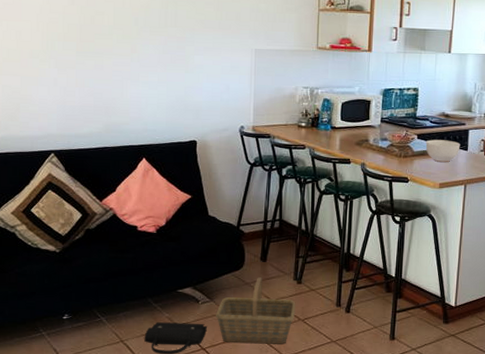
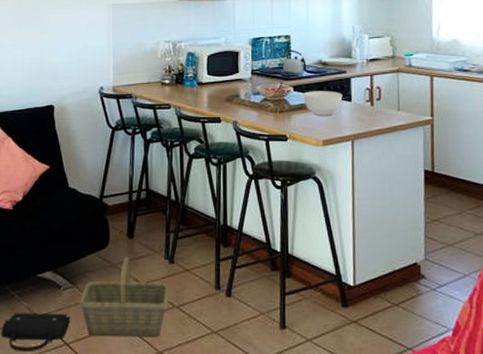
kettle: none [406,101,431,125] -> present [278,50,307,75]

